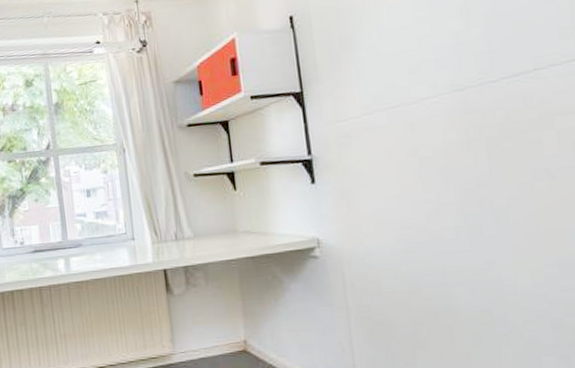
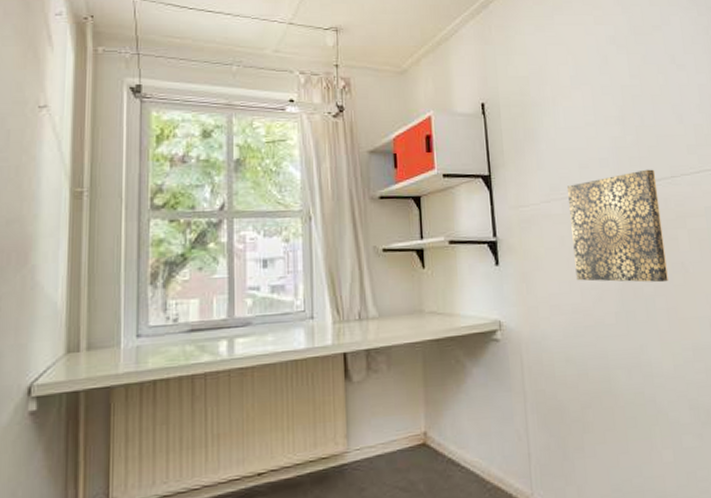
wall art: none [393,63,527,196] -> present [566,169,668,283]

